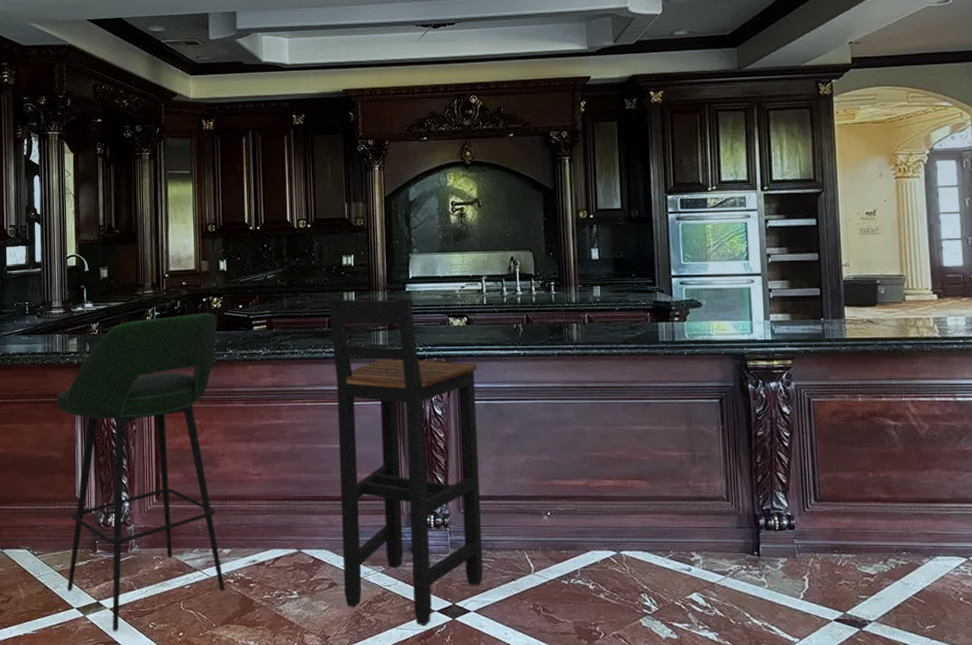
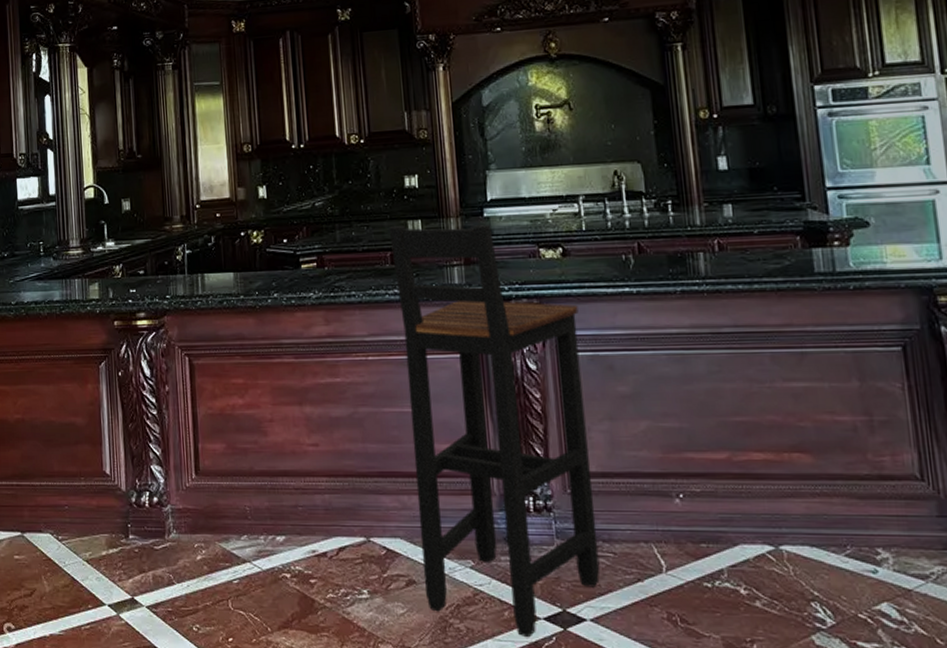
bar stool: present [56,313,224,631] -> none [77,249,280,634]

